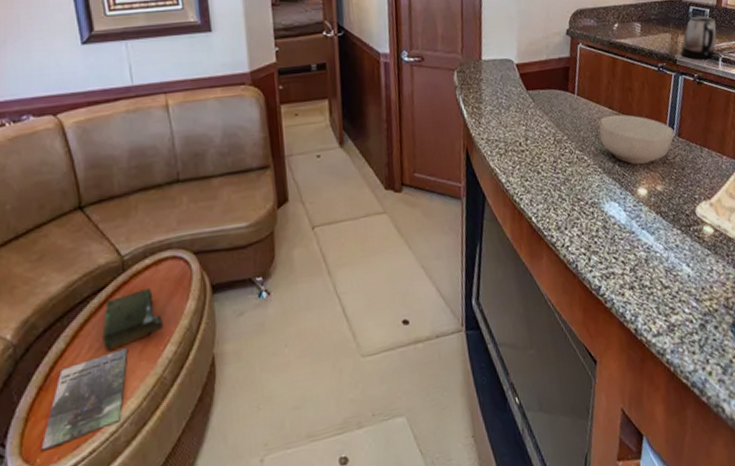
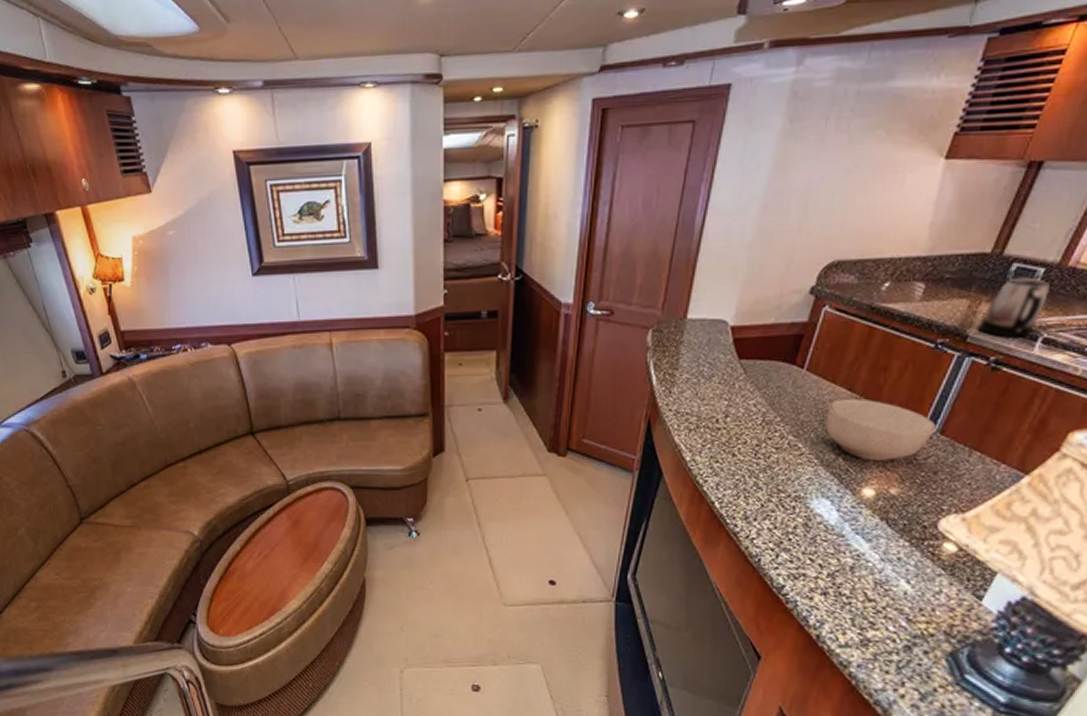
magazine: present [41,348,127,451] -> none [222,559,290,625]
box: present [102,287,165,351] -> none [270,511,323,559]

